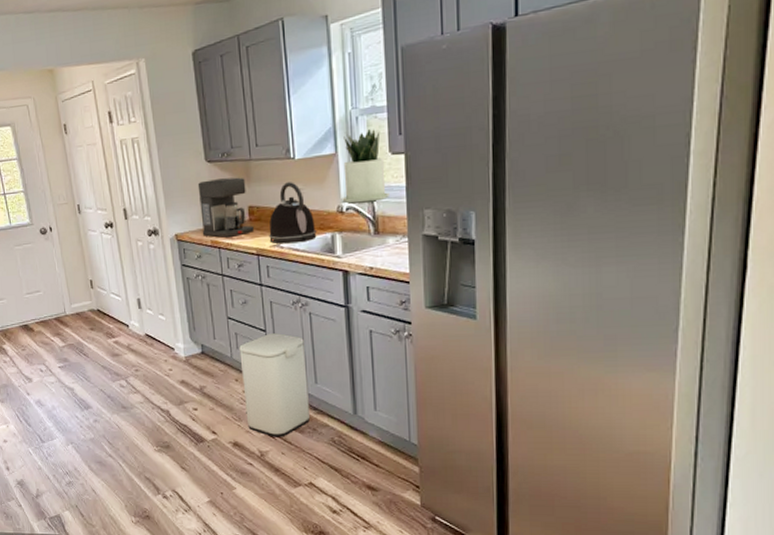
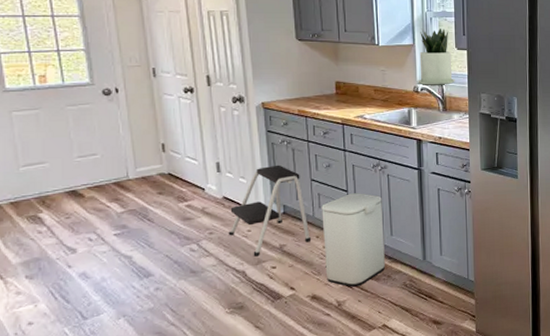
step stool: none [151,301,230,397] -> present [228,165,310,257]
coffee maker: present [197,177,254,238] -> none [287,56,340,108]
kettle: present [269,182,317,244] -> none [354,64,396,116]

